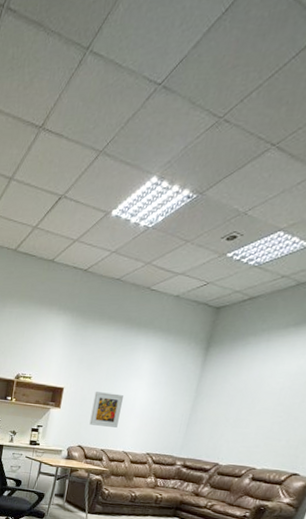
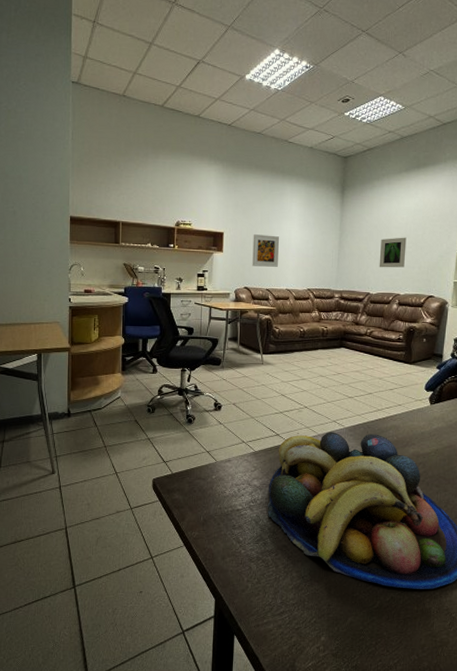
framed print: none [236,404,279,439] -> present [379,237,407,268]

